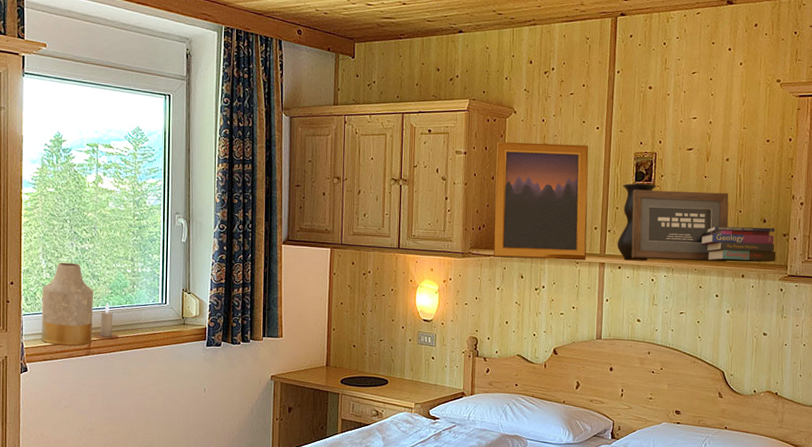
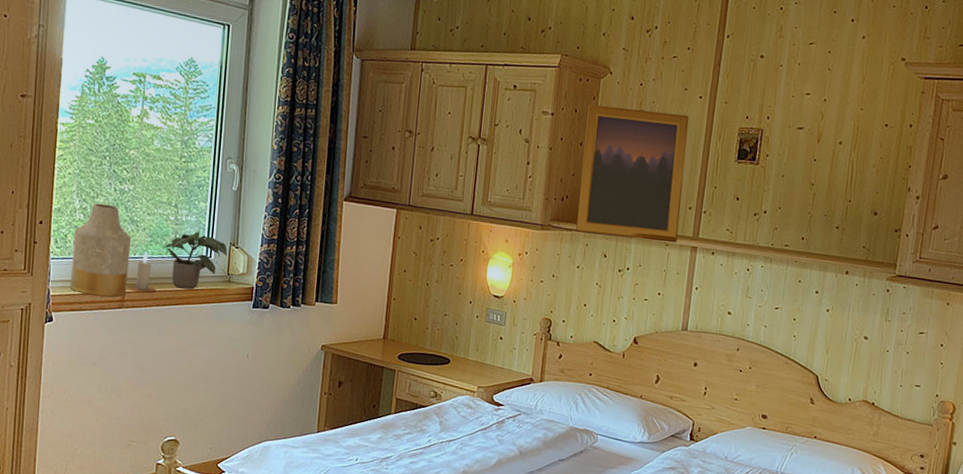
potted plant: none [122,281,180,335] -> present [162,231,227,290]
vase: present [617,183,656,261] -> none [712,161,760,249]
picture frame: present [631,190,729,262] -> none [727,169,839,256]
books: present [701,226,776,263] -> none [804,215,886,260]

